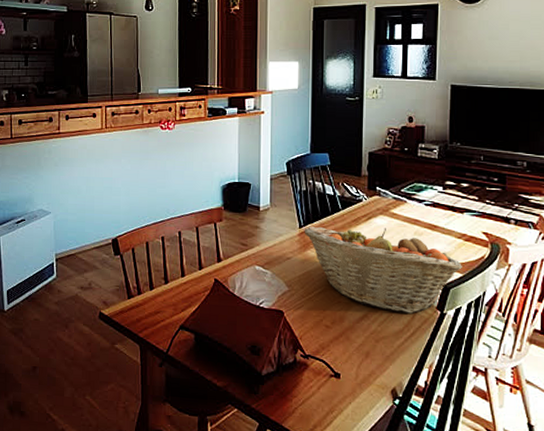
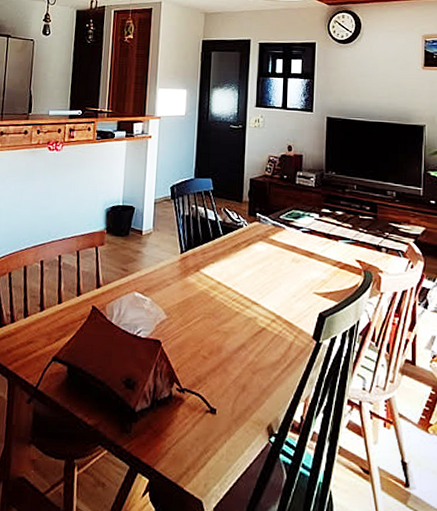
fruit basket: present [304,227,462,314] -> none [185,252,337,344]

